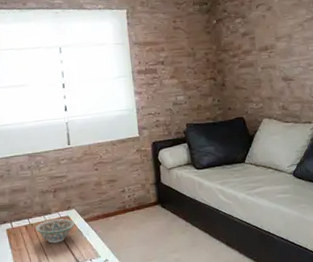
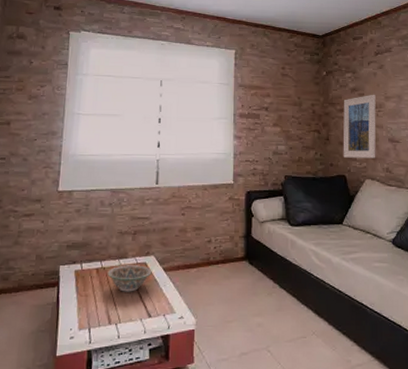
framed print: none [235,36,272,101] -> present [343,94,376,158]

